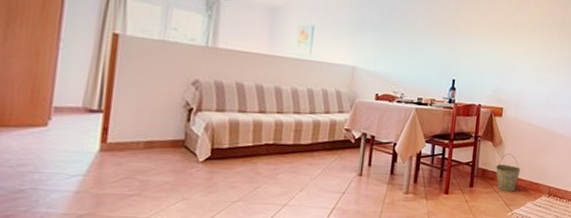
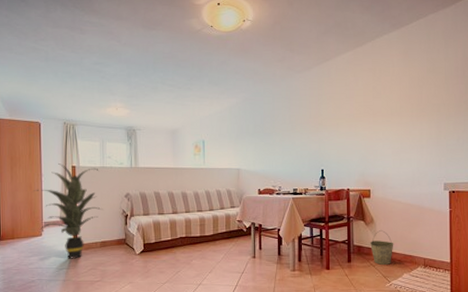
indoor plant: none [41,27,157,163] -> present [33,163,103,259]

